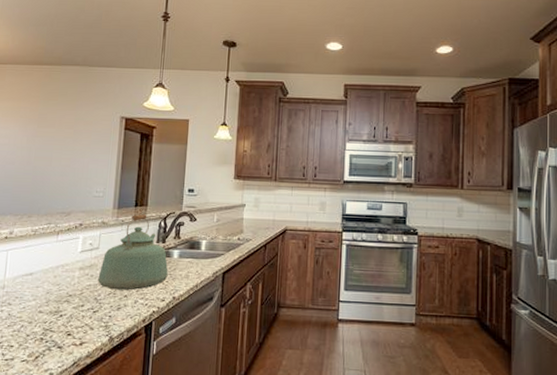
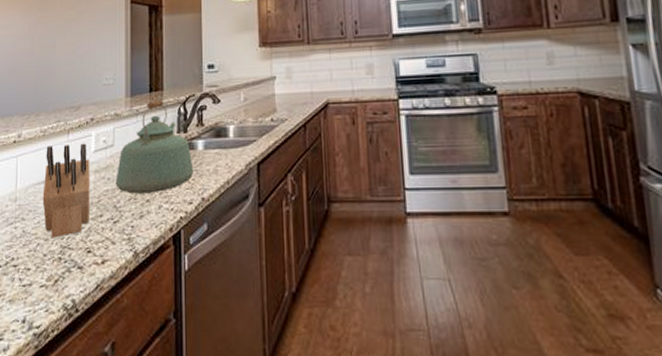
knife block: none [29,243,76,322] -> present [42,143,90,238]

